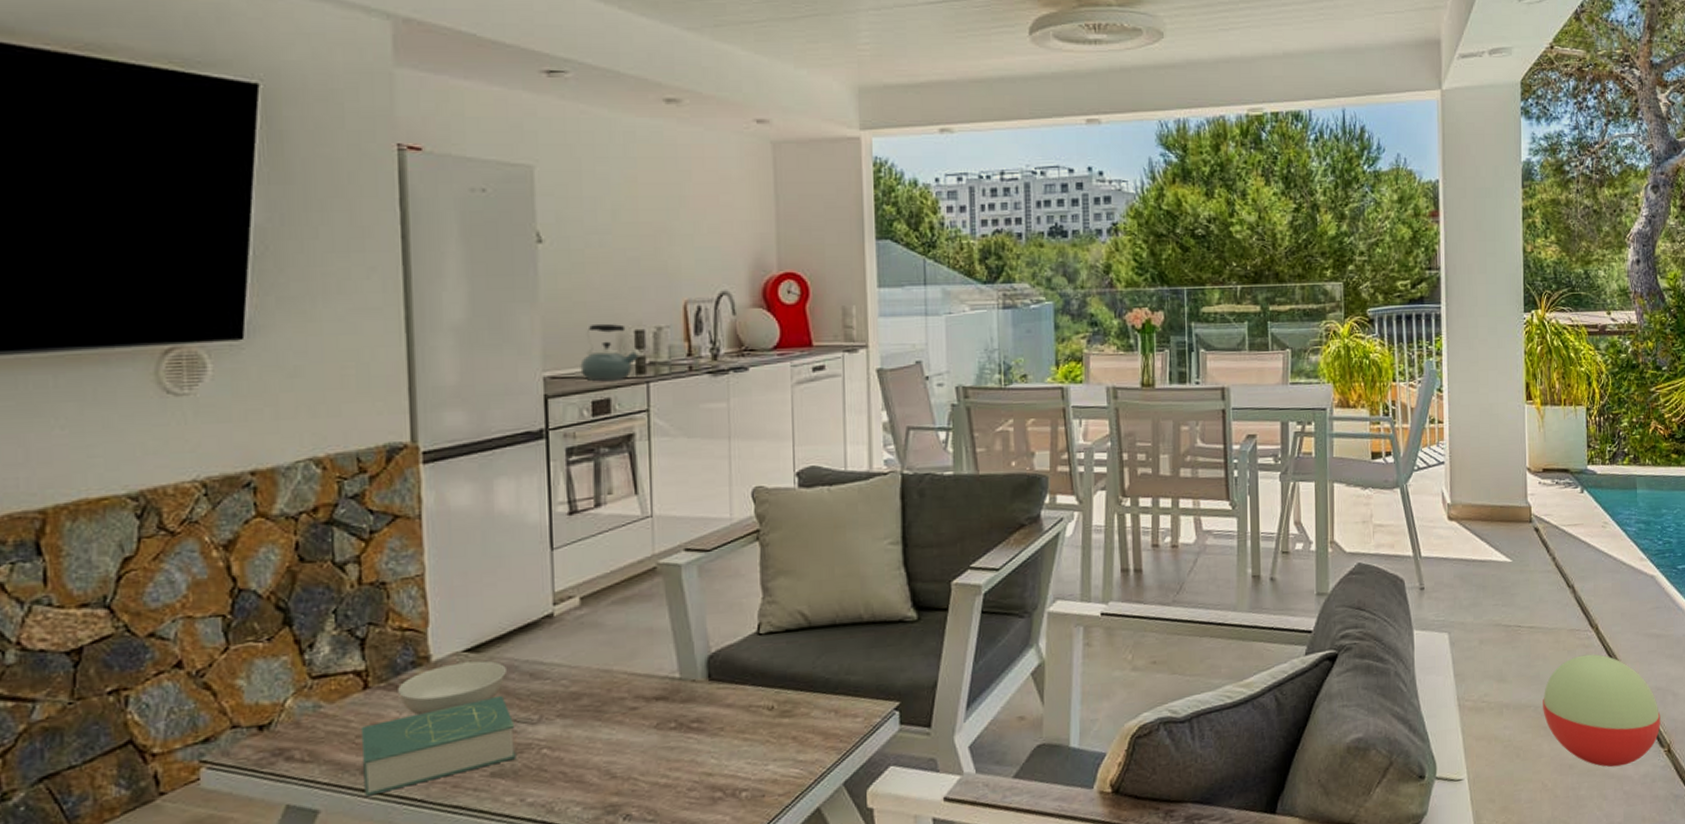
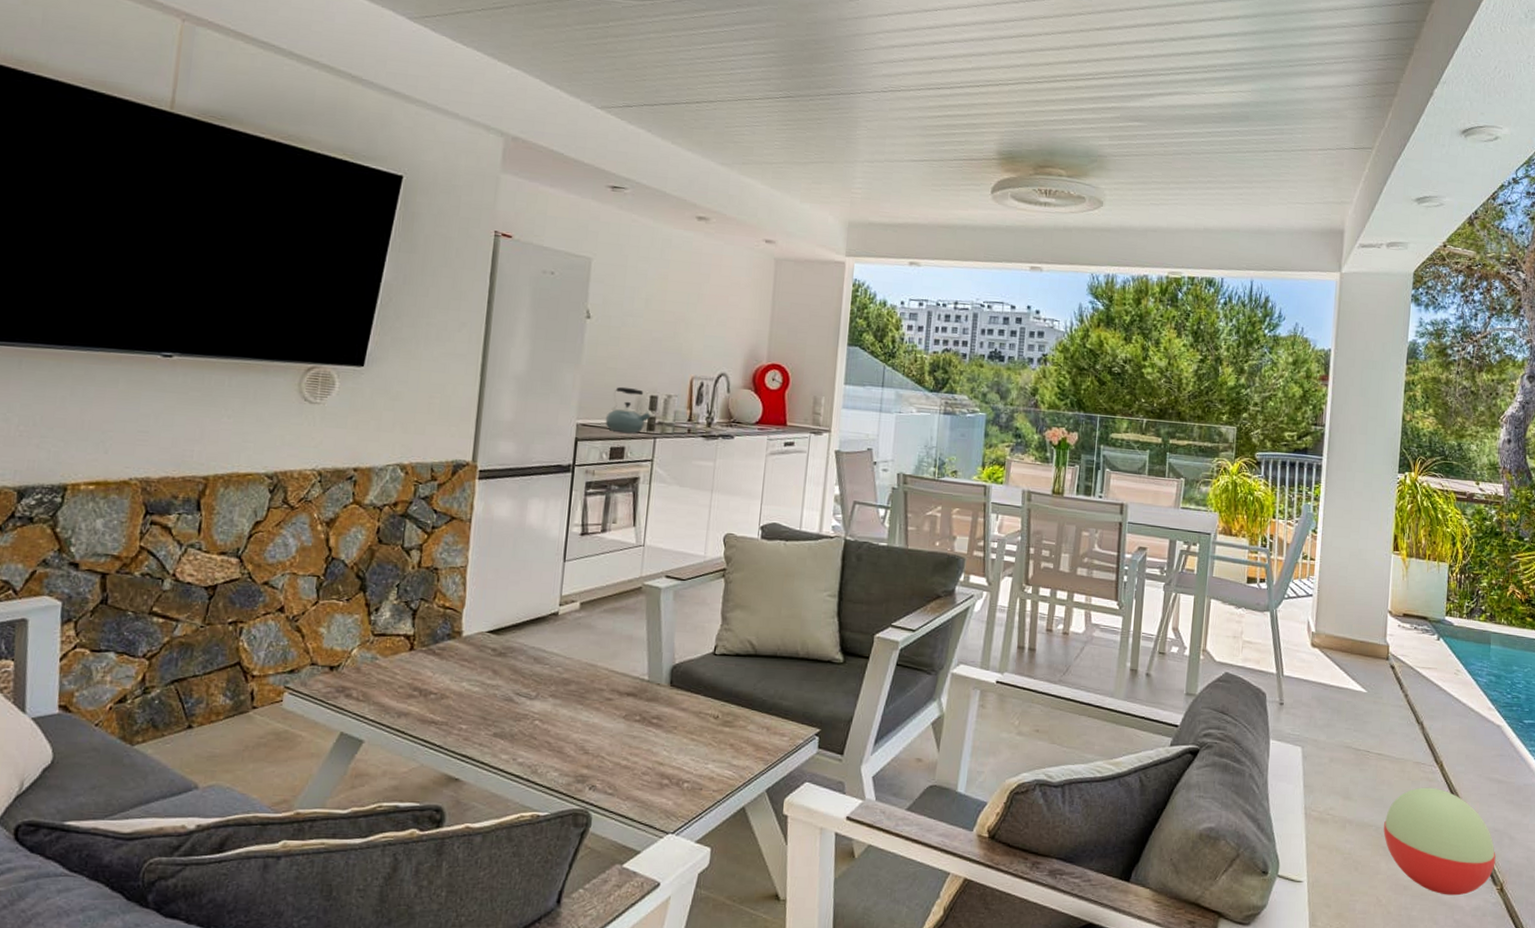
book: present [360,695,516,797] -> none [399,671,518,736]
bowl: present [396,660,506,715] -> none [433,640,517,678]

